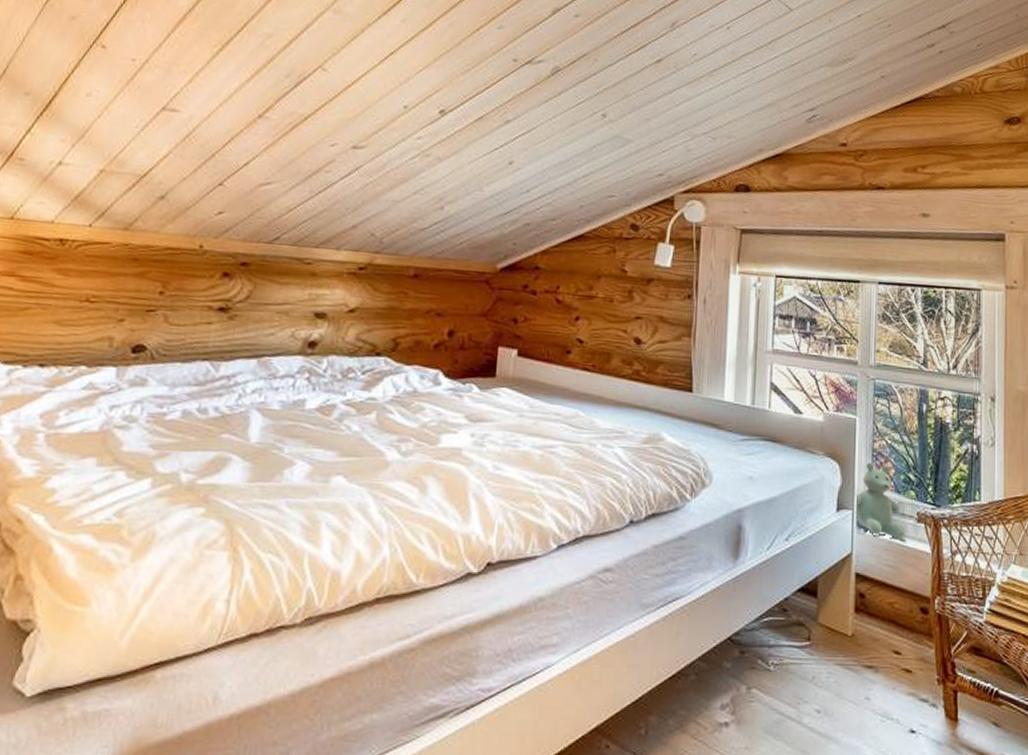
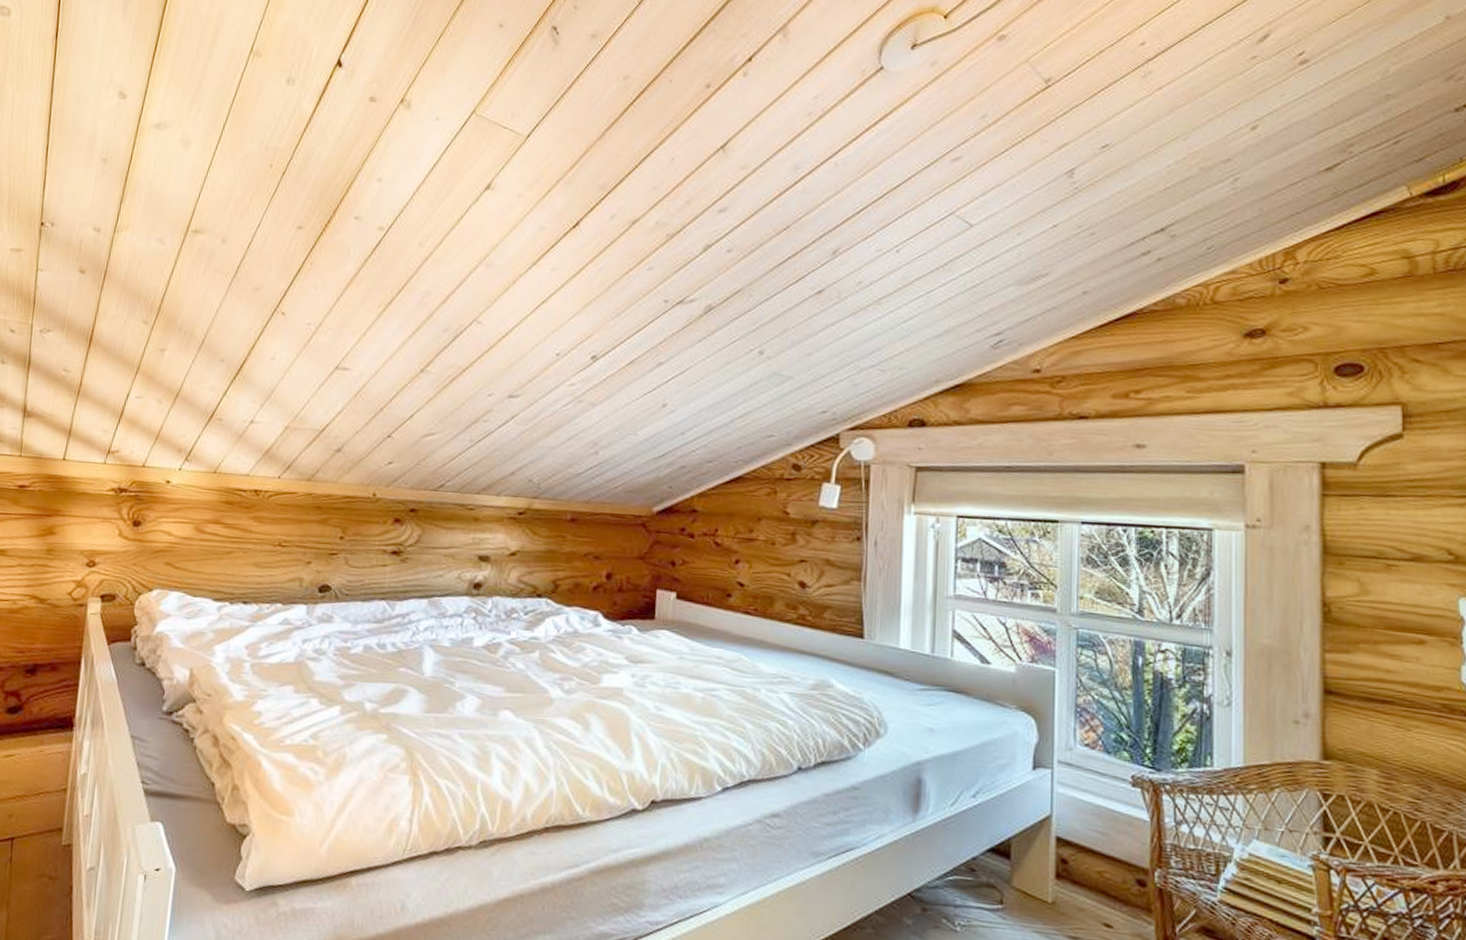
stuffed bear: present [854,461,906,539] -> none [1053,718,1117,804]

